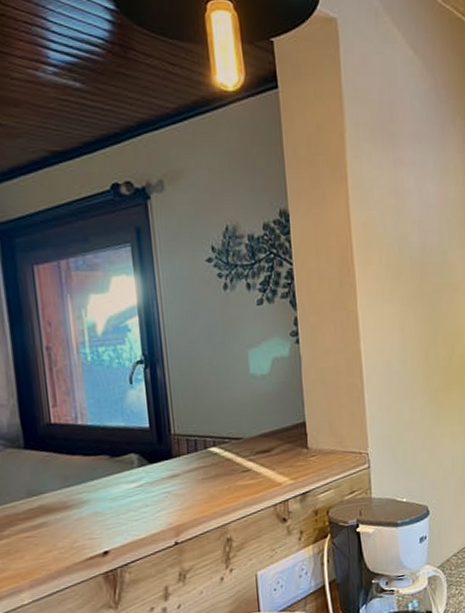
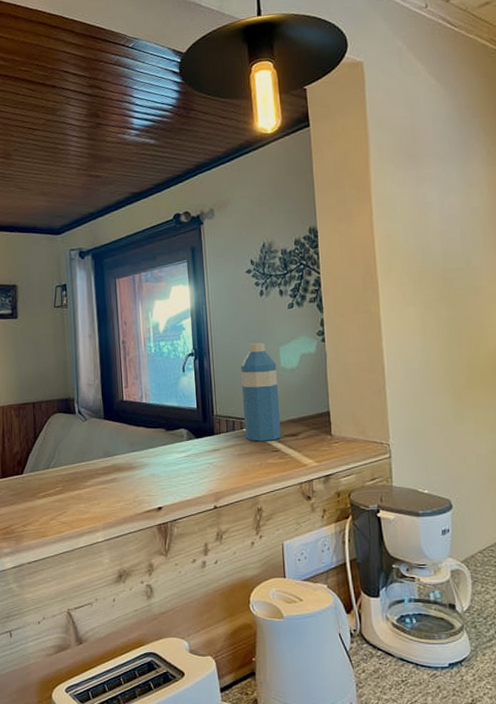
water bottle: none [201,346,253,462] -> present [240,343,282,442]

